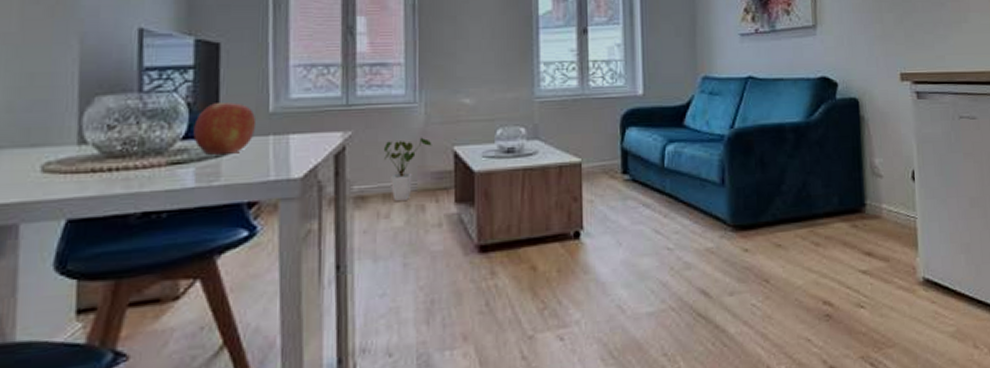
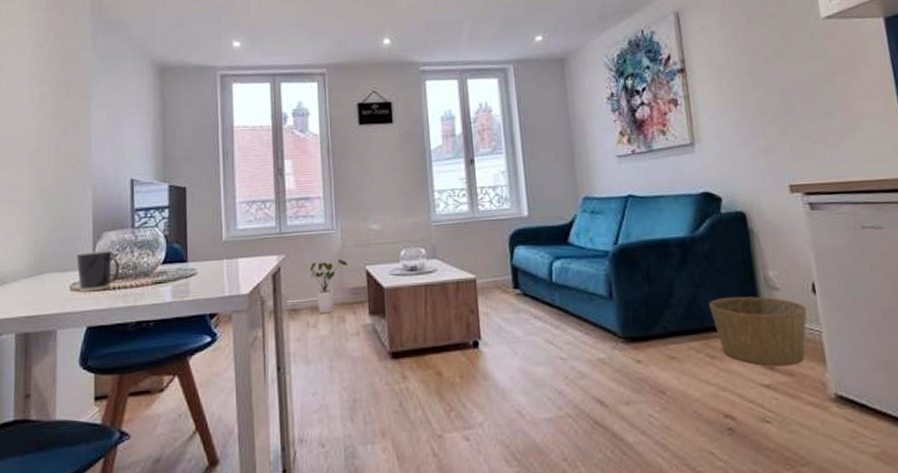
mug: none [52,119,119,174] -> present [76,250,120,292]
fruit: present [193,101,257,155] -> none [170,233,214,276]
basket: none [818,183,906,252] -> present [709,296,808,366]

